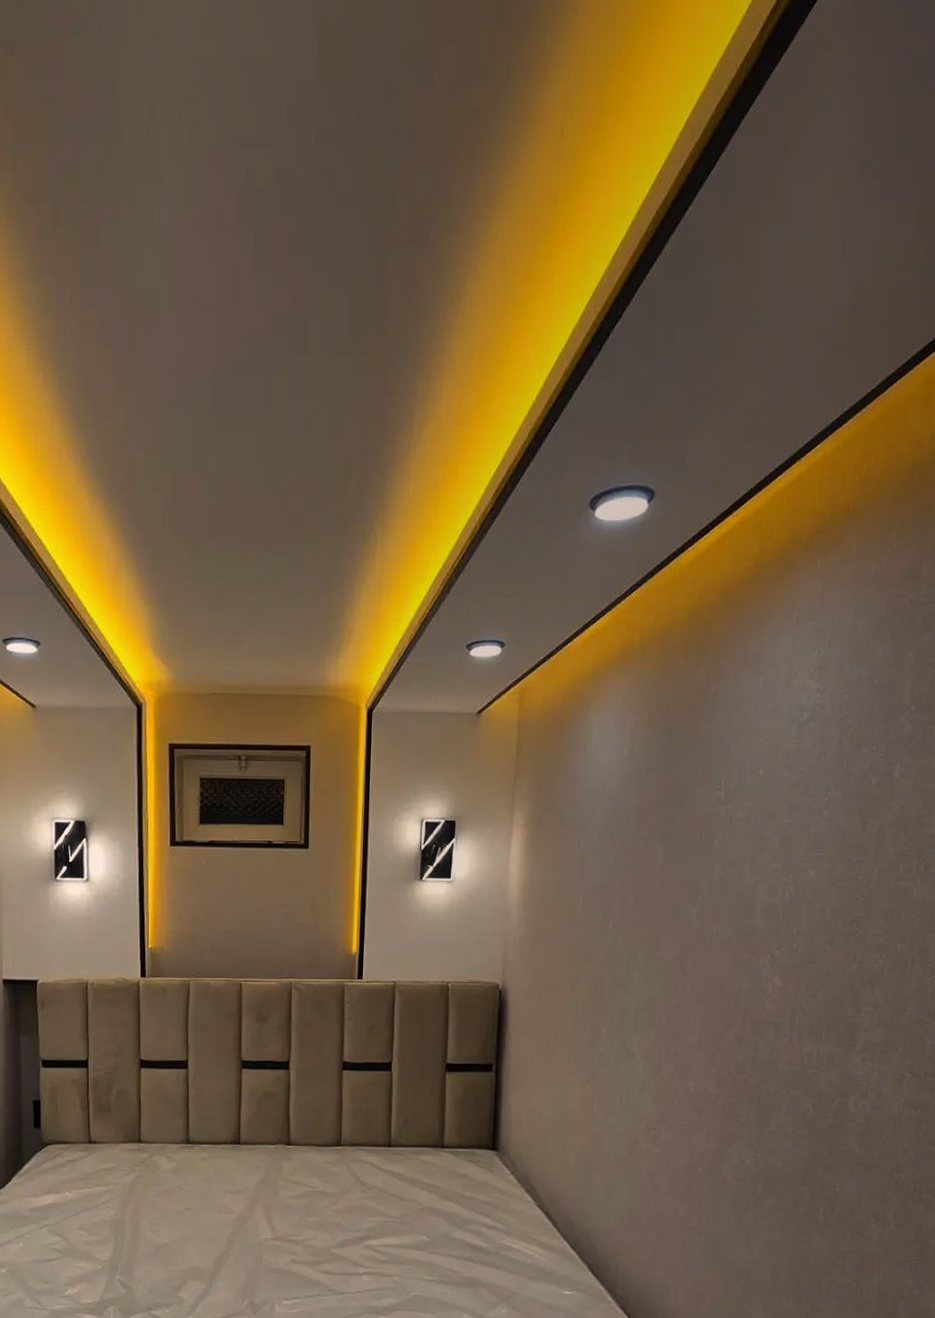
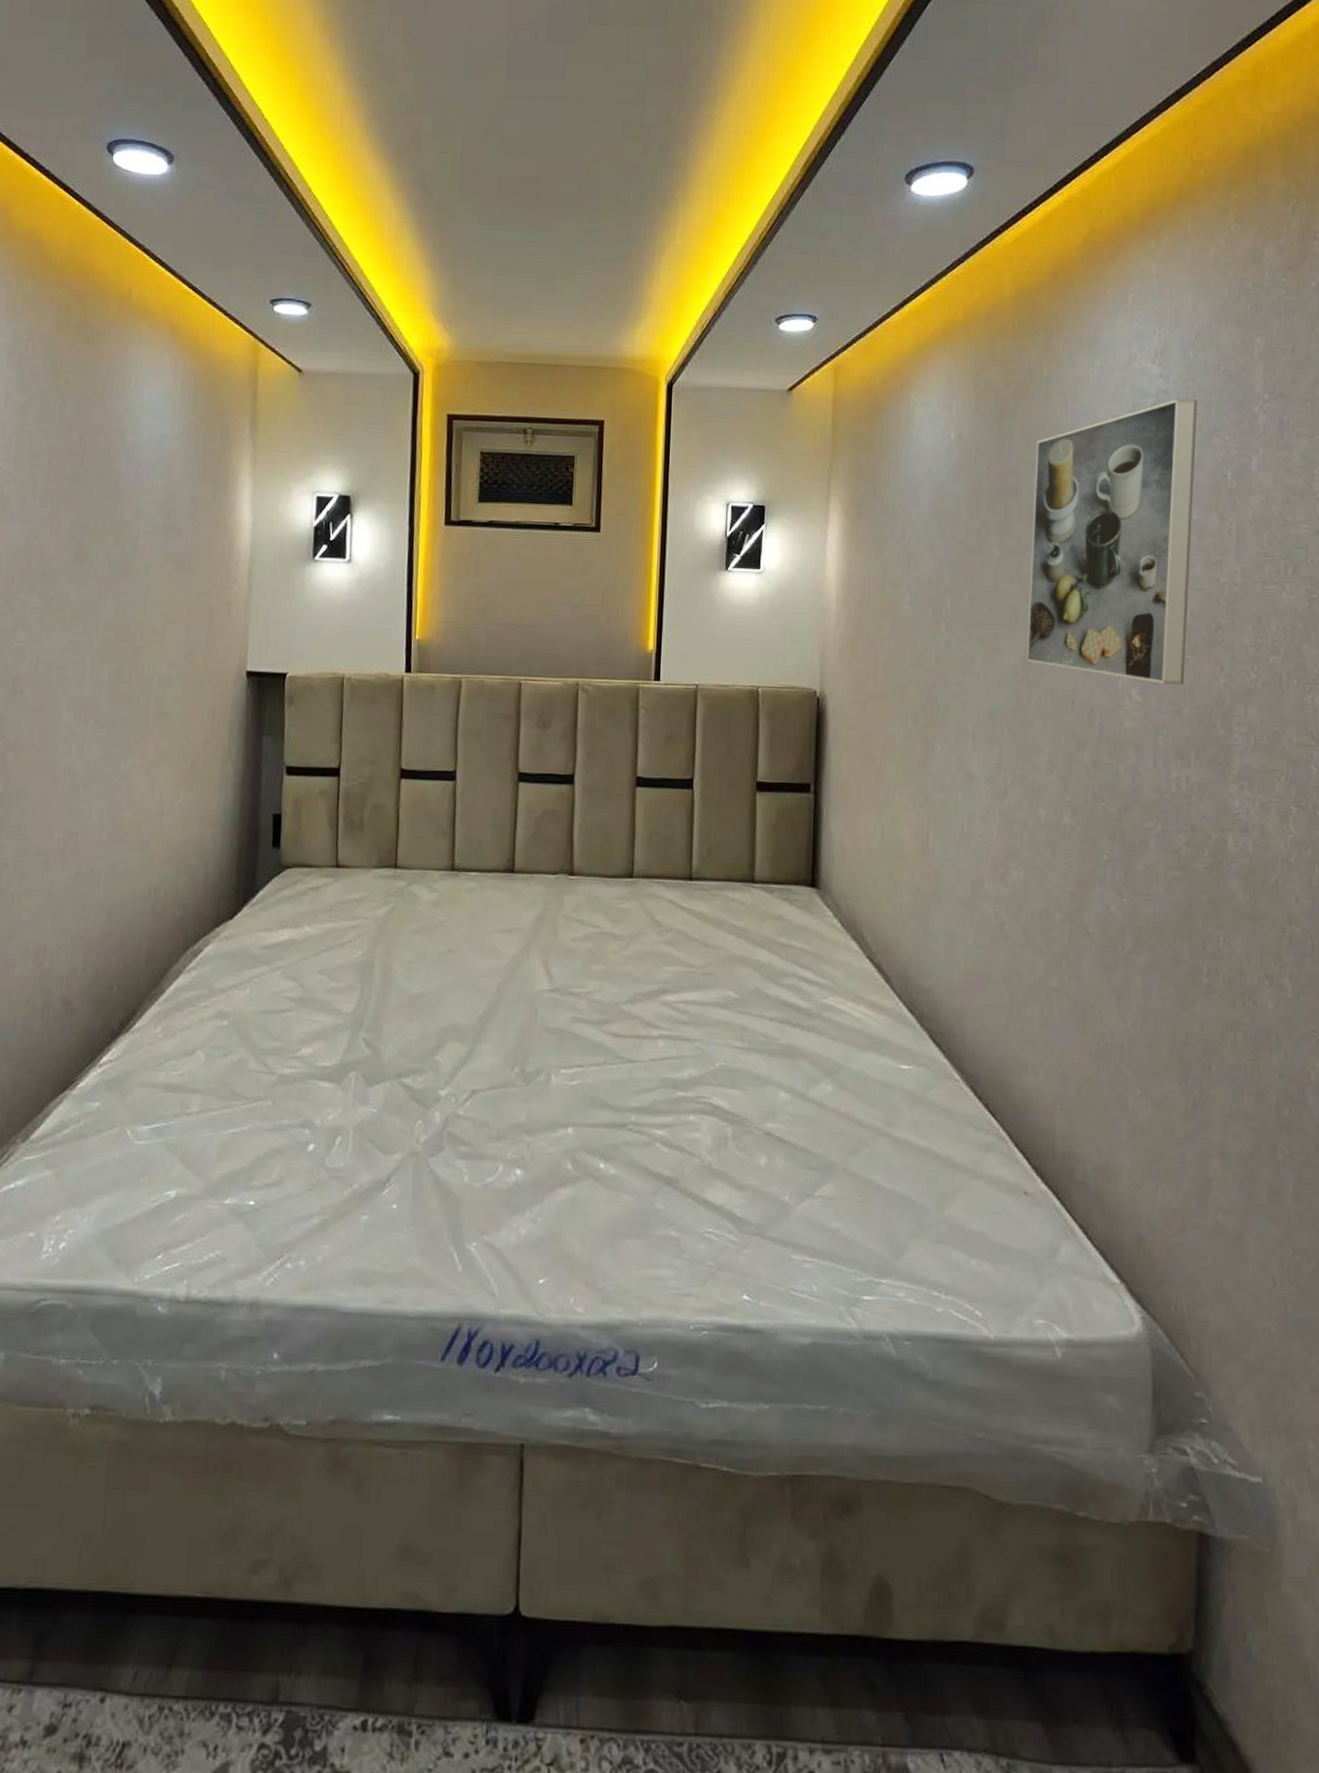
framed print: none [684,712,850,972] -> present [1027,399,1198,685]

